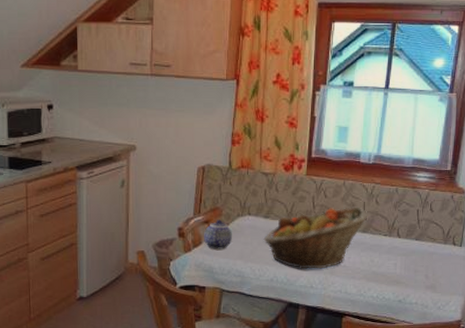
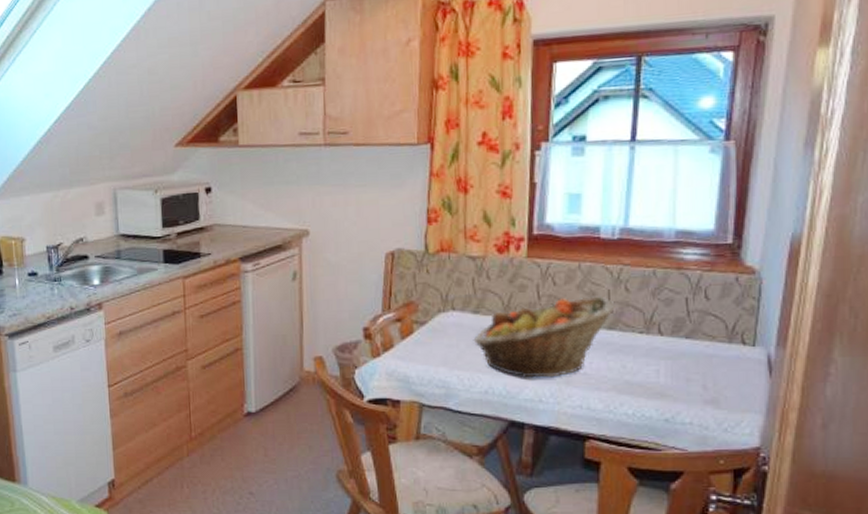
teapot: present [204,219,232,250] -> none [396,316,432,354]

